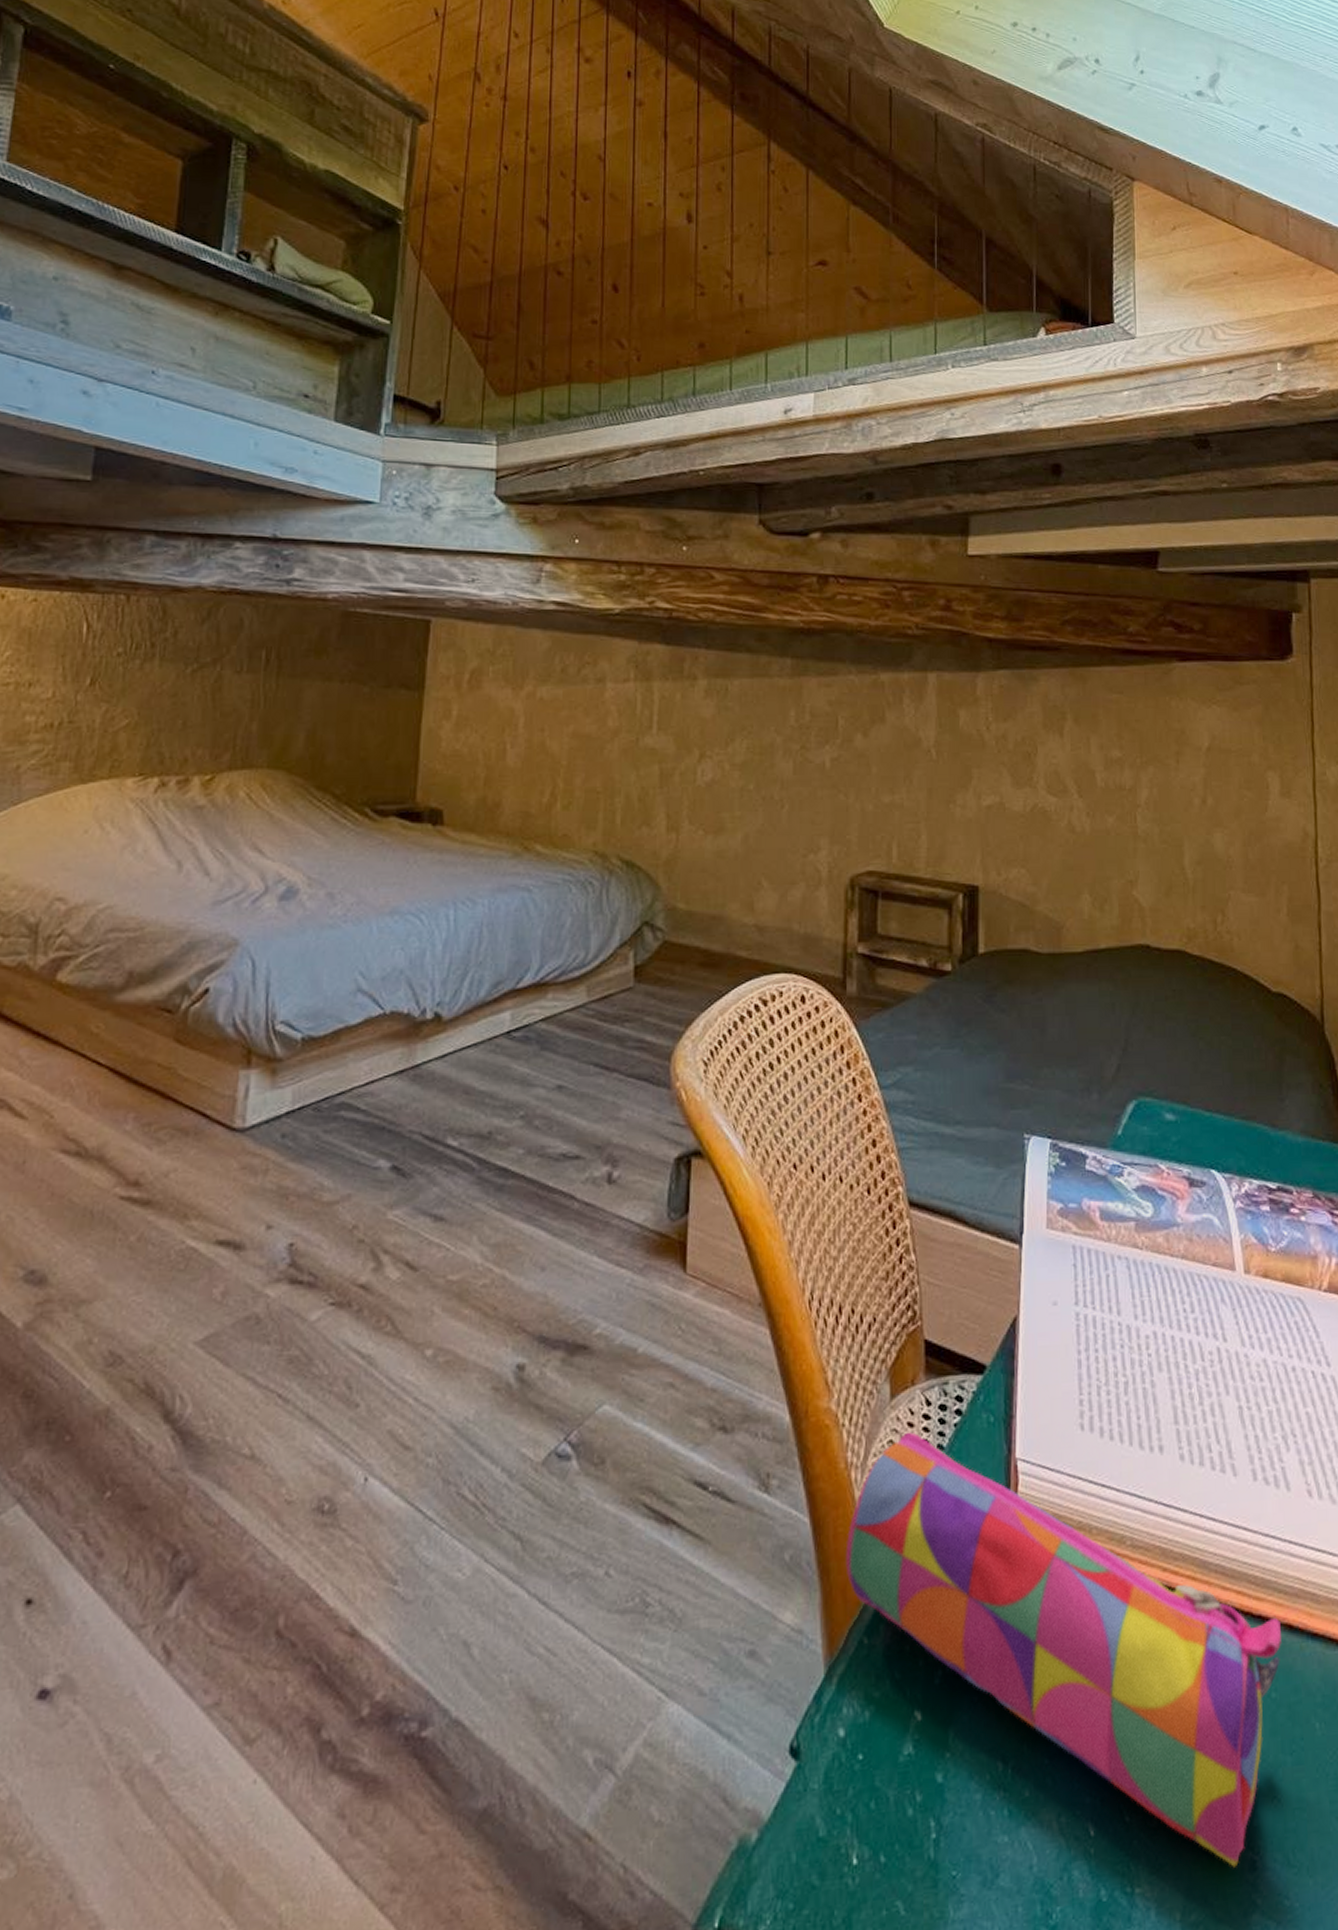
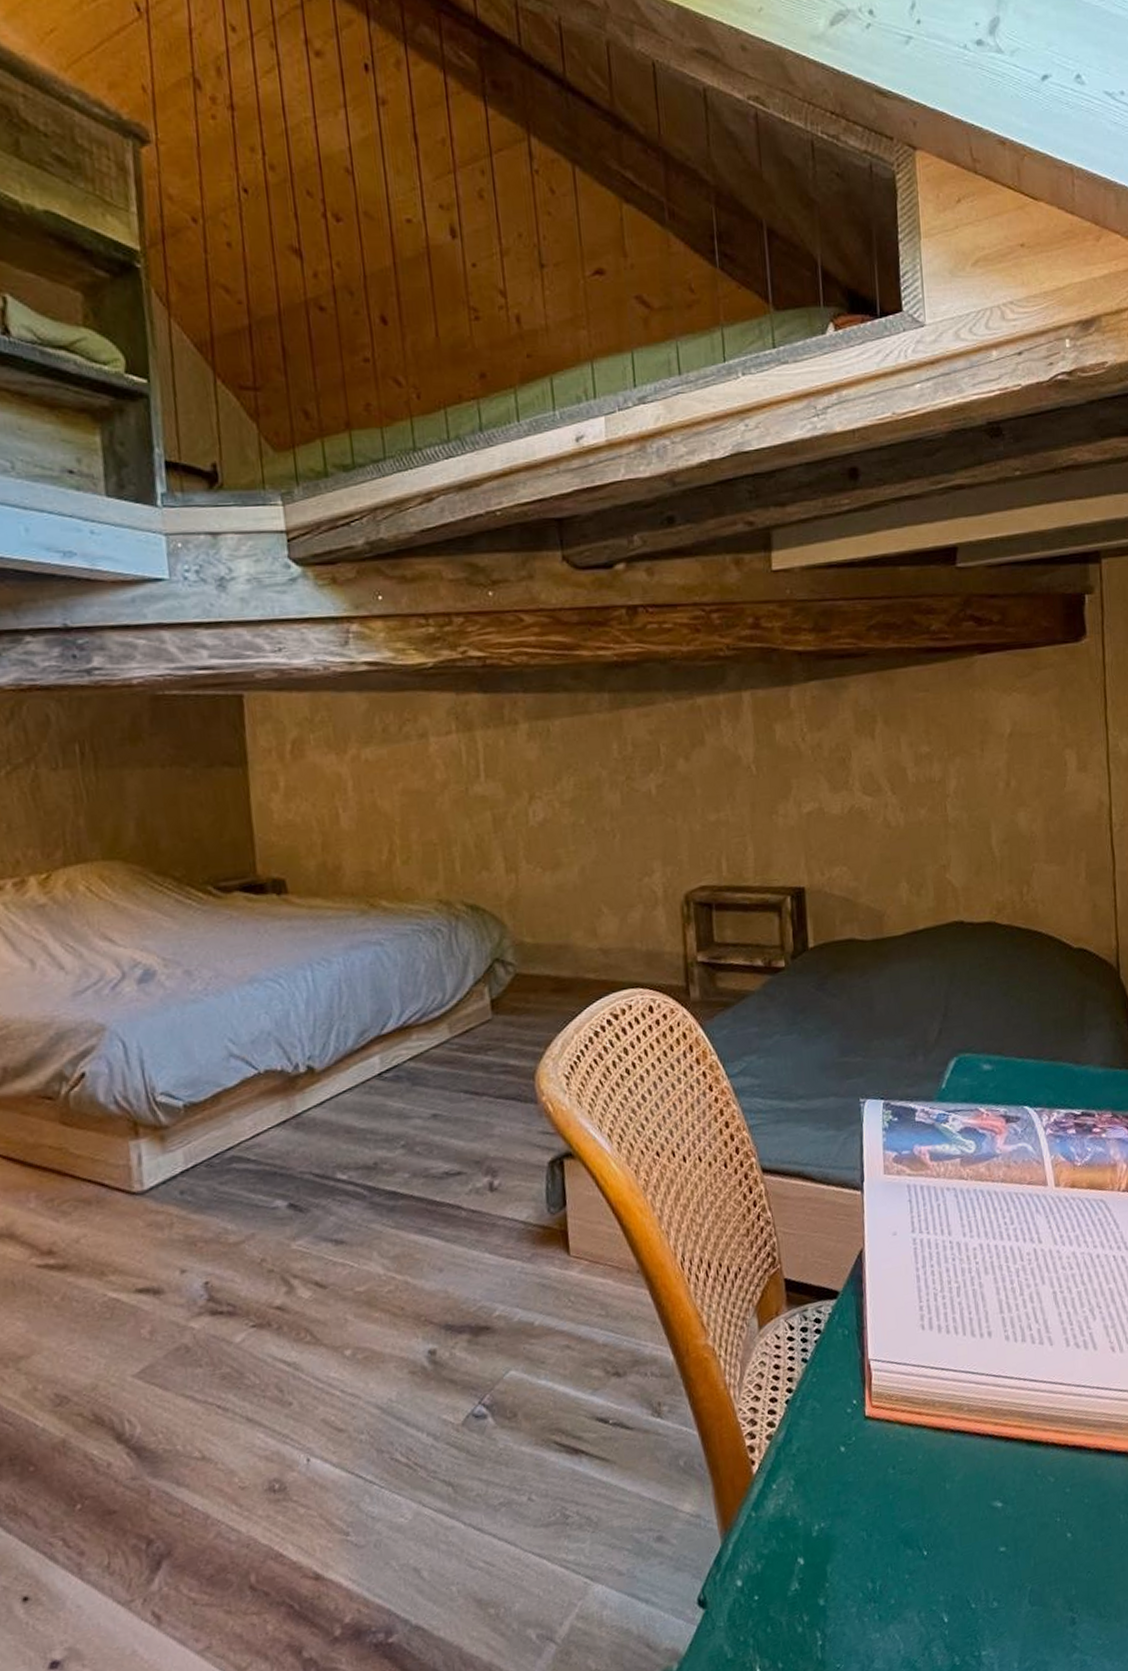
pencil case: present [845,1431,1282,1867] -> none [731,1352,1093,1625]

